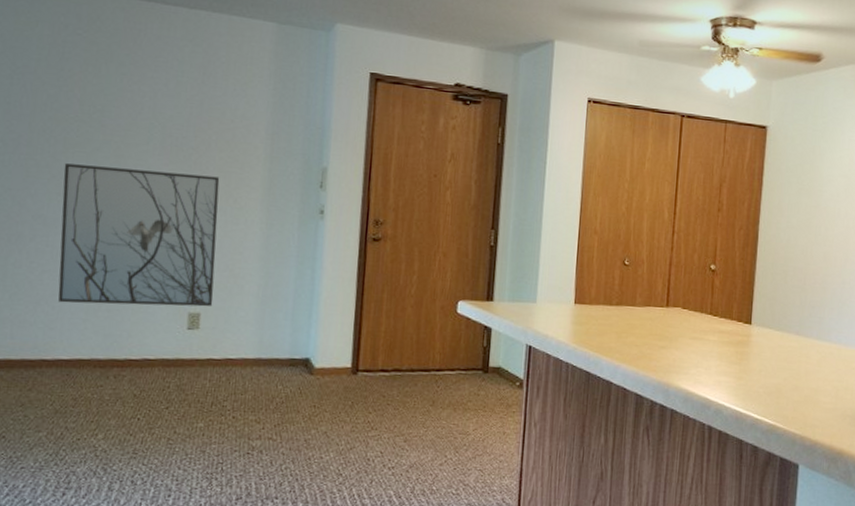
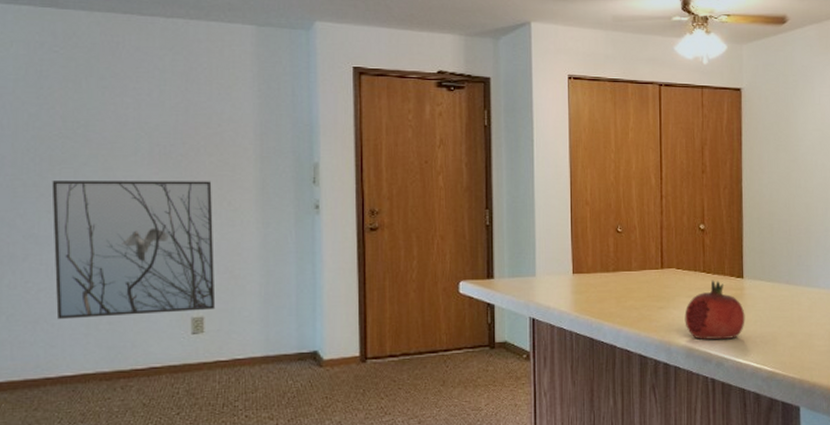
fruit: none [686,323,750,386] -> present [684,280,745,340]

